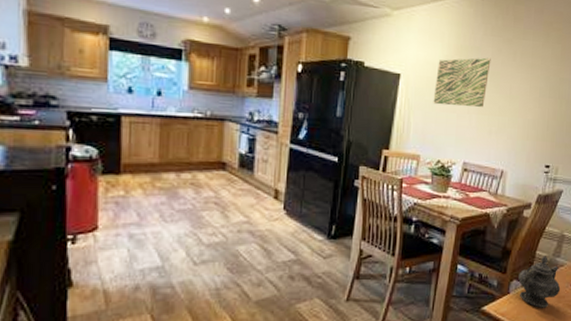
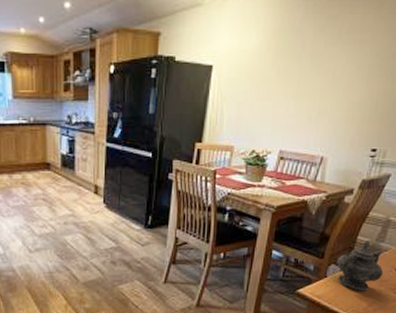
wall art: present [433,57,491,107] -> none [247,38,312,94]

